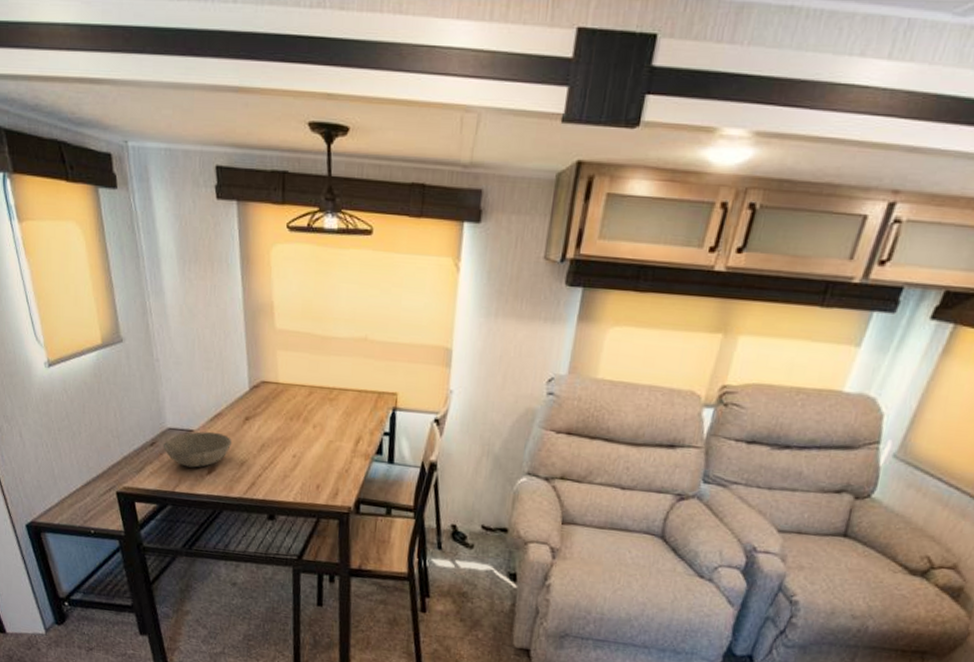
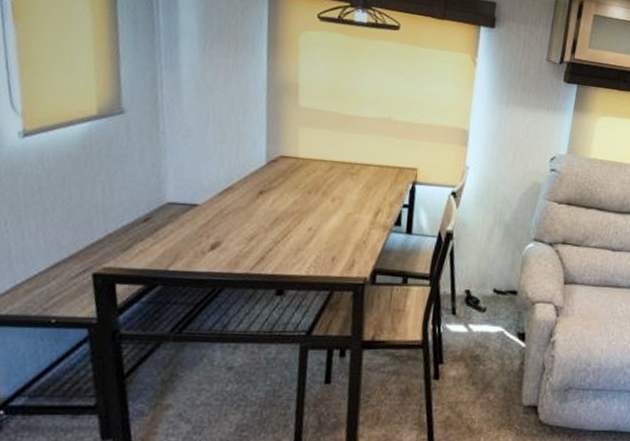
bowl: present [162,431,232,468] -> none [159,206,242,244]

